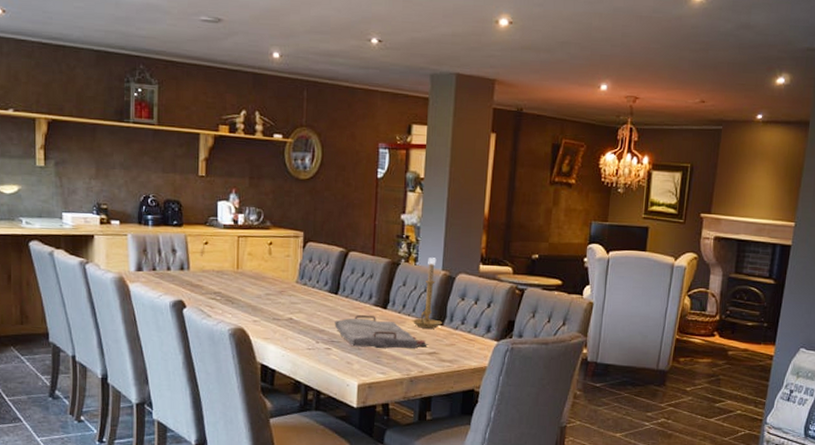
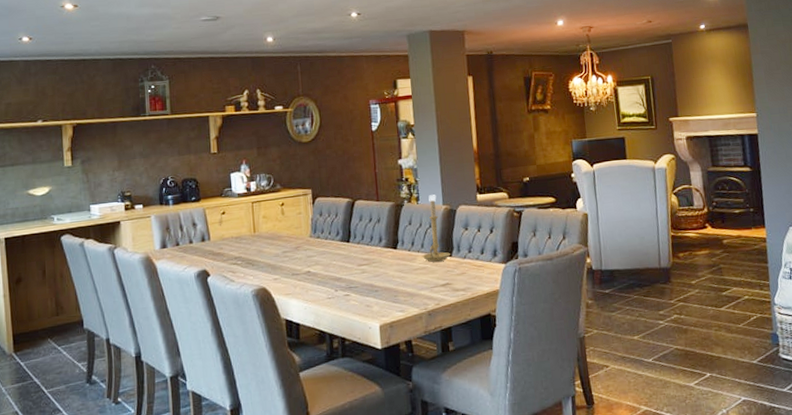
serving tray: present [334,314,429,349] -> none [350,256,441,290]

